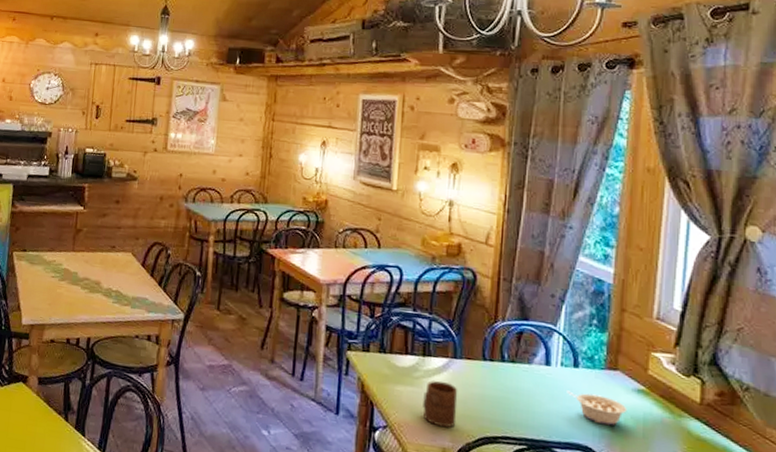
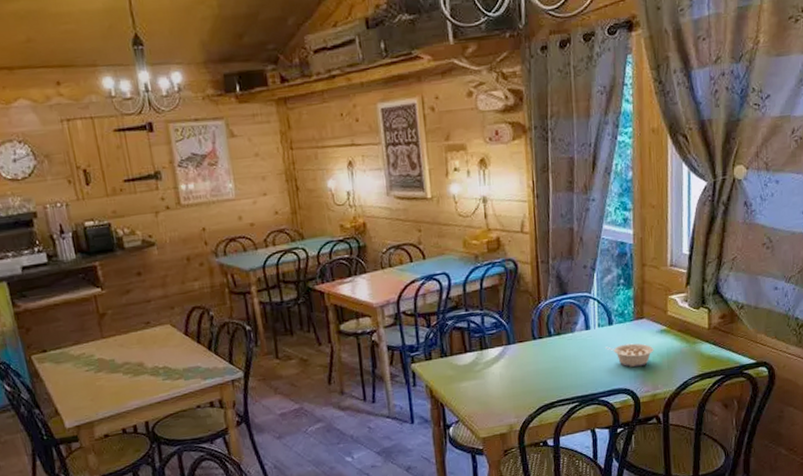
cup: present [423,379,458,428] -> none [486,367,518,408]

